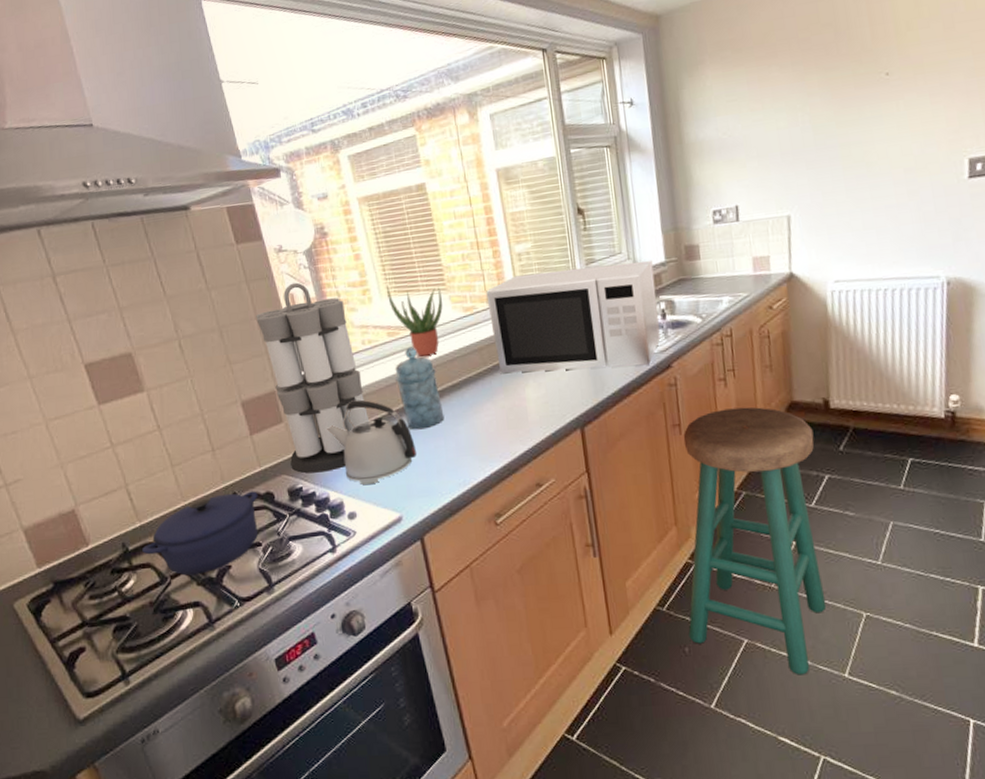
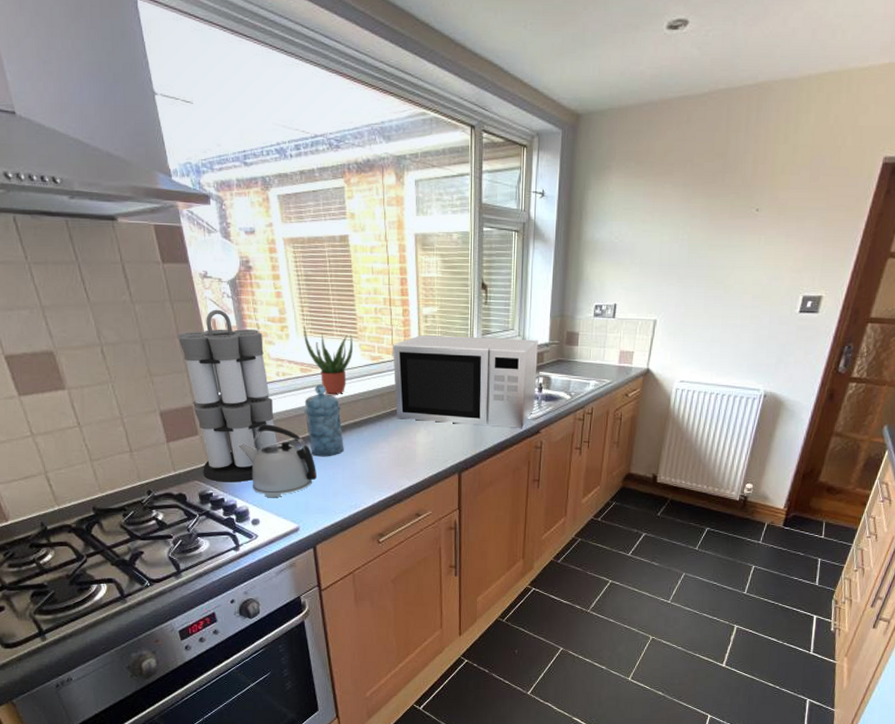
cooking pot: present [142,491,259,576] -> none [60,490,171,556]
stool: present [683,407,827,675] -> none [519,472,640,676]

